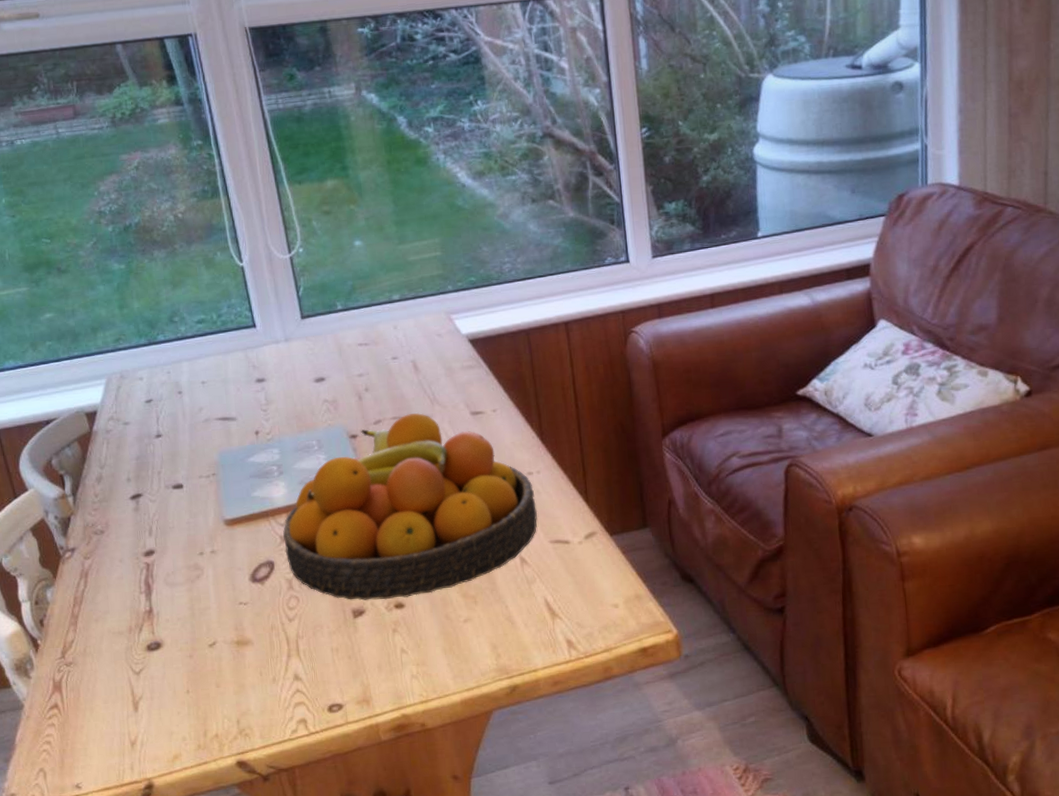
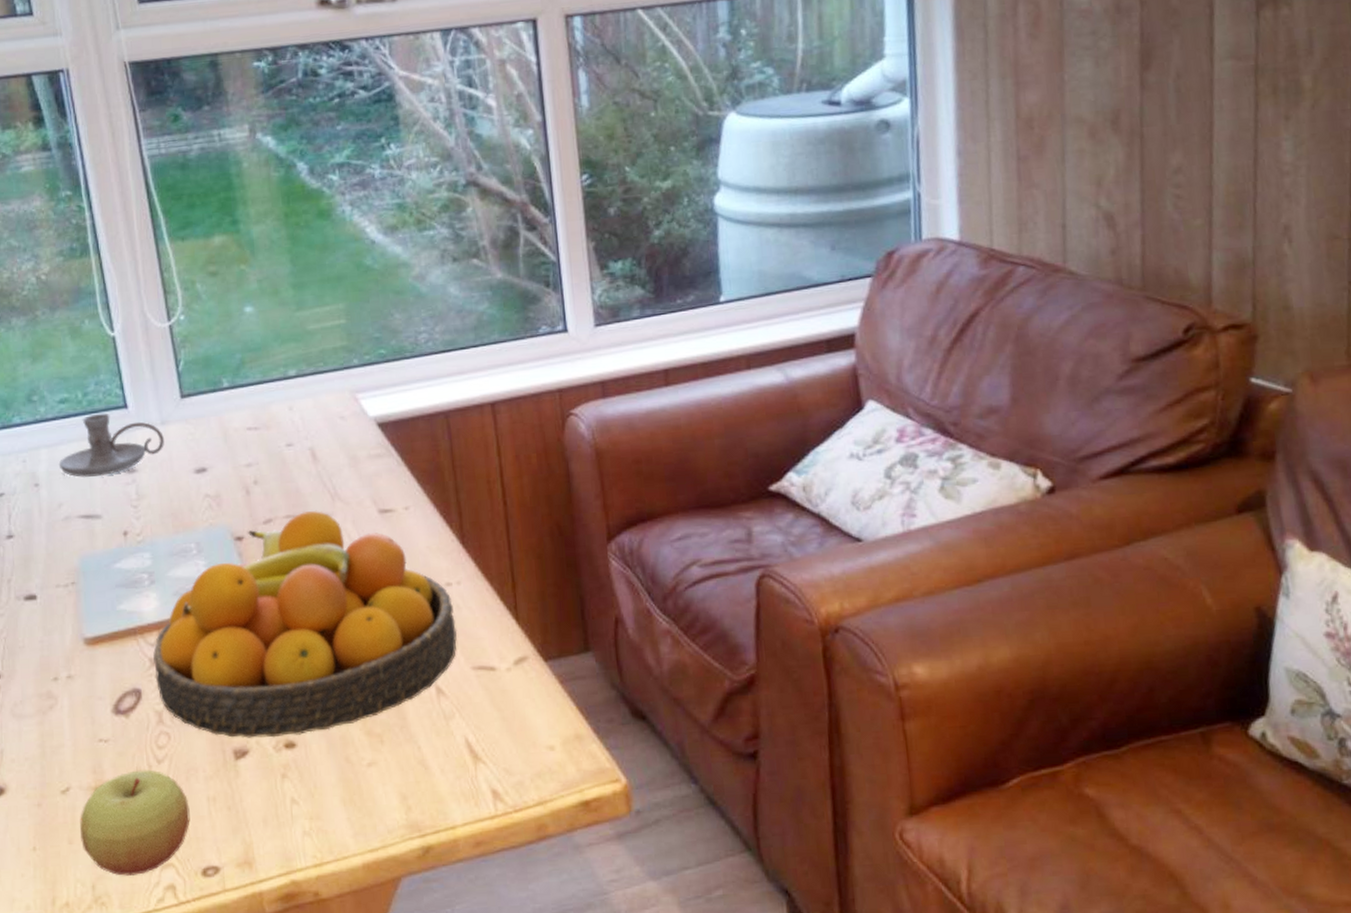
candle holder: none [198,331,288,386] -> present [58,413,164,477]
apple: none [225,627,318,713] -> present [80,769,190,876]

